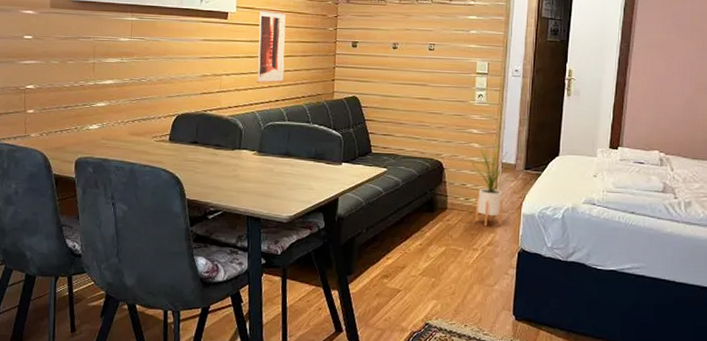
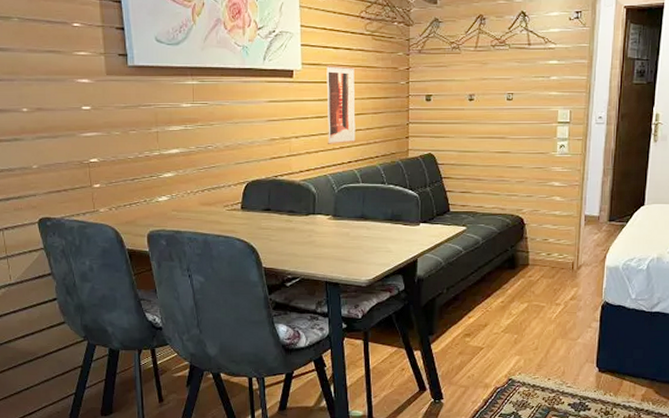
house plant: present [471,140,516,227] -> none [553,193,600,281]

